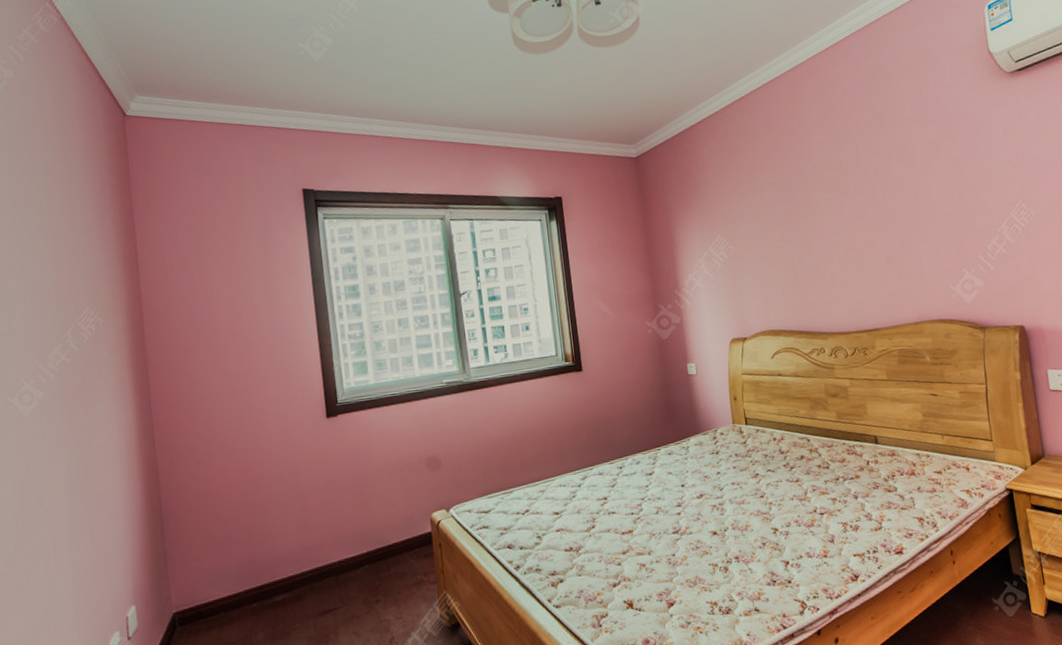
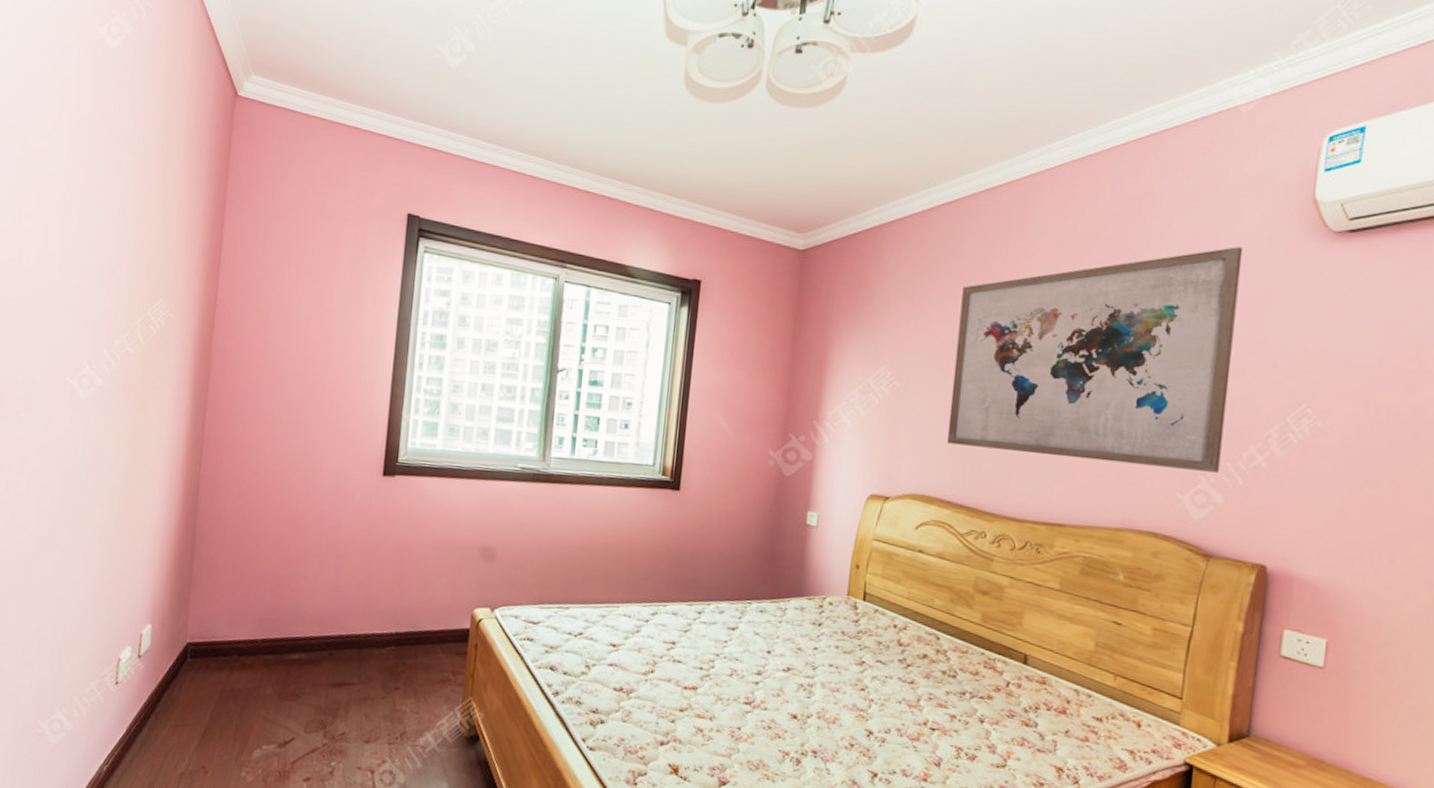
wall art: none [763,95,975,286] -> present [947,247,1243,473]

